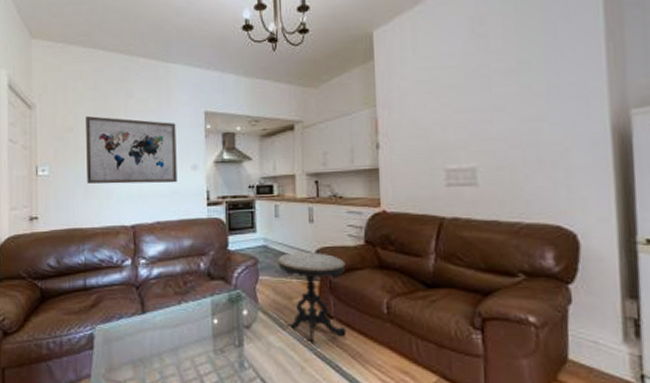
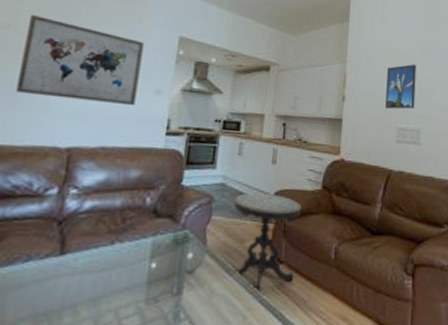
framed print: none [427,92,466,149] -> present [385,64,417,109]

